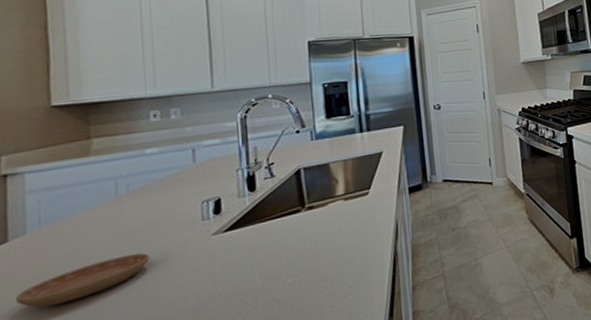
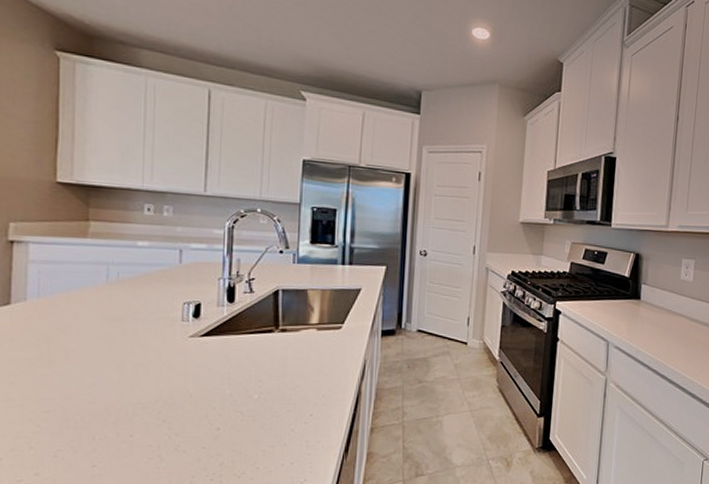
saucer: present [15,253,150,308] -> none [13,339,131,372]

